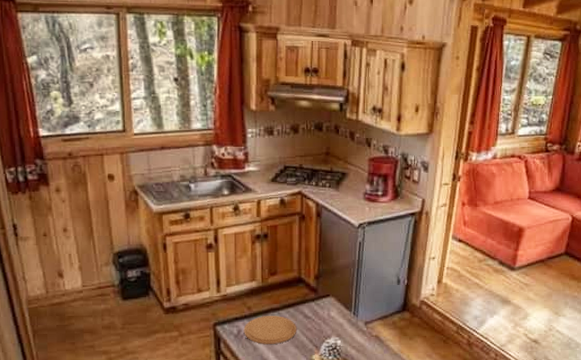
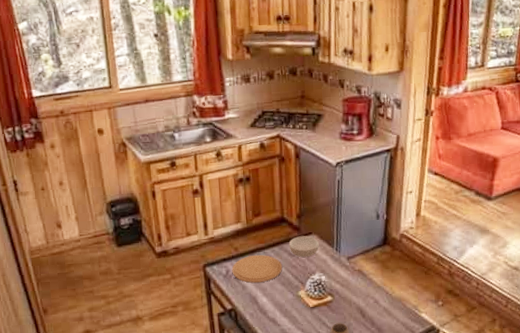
cereal bowl: none [305,298,337,321] -> present [288,236,320,258]

